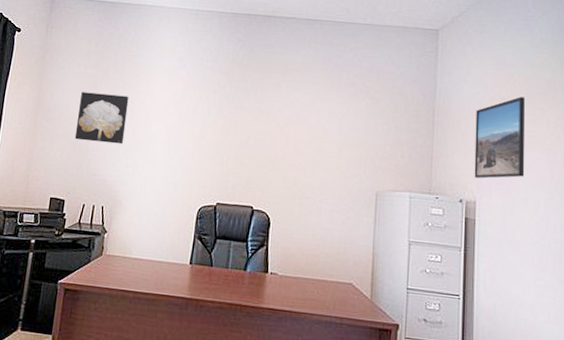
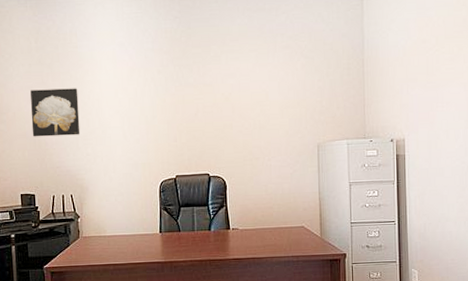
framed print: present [474,97,525,179] -> none [401,37,446,118]

